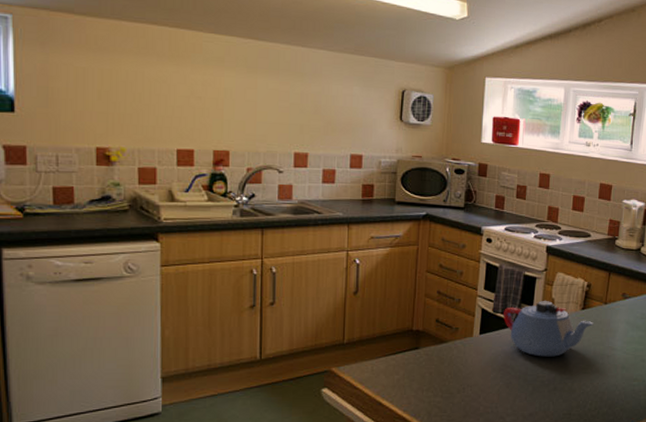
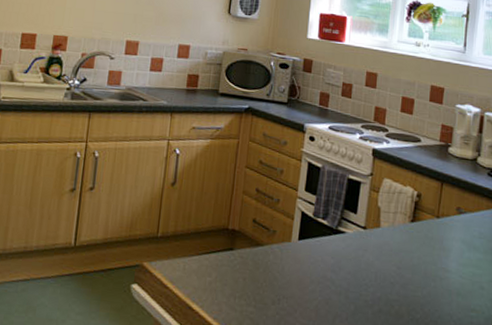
teapot: present [502,300,594,357] -> none [323,207,425,274]

